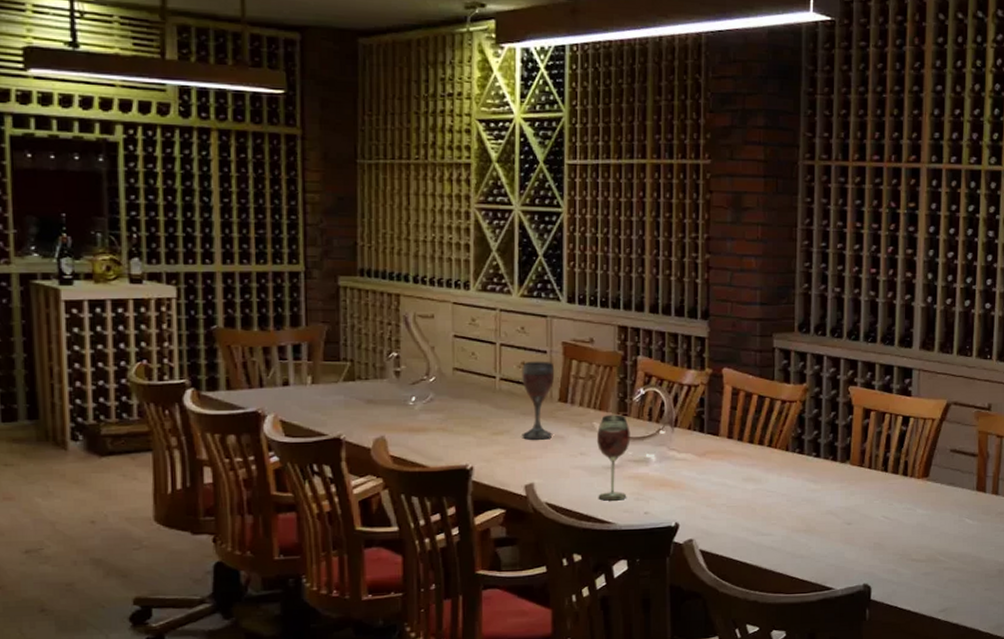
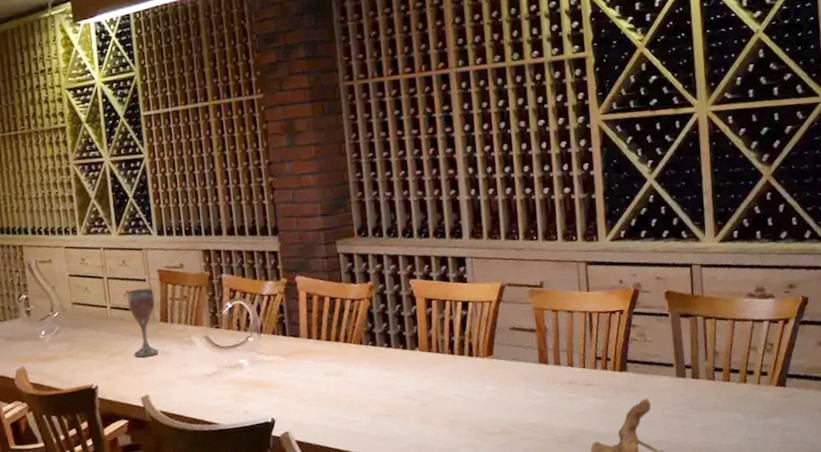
wineglass: present [596,414,631,501] -> none [195,327,227,405]

